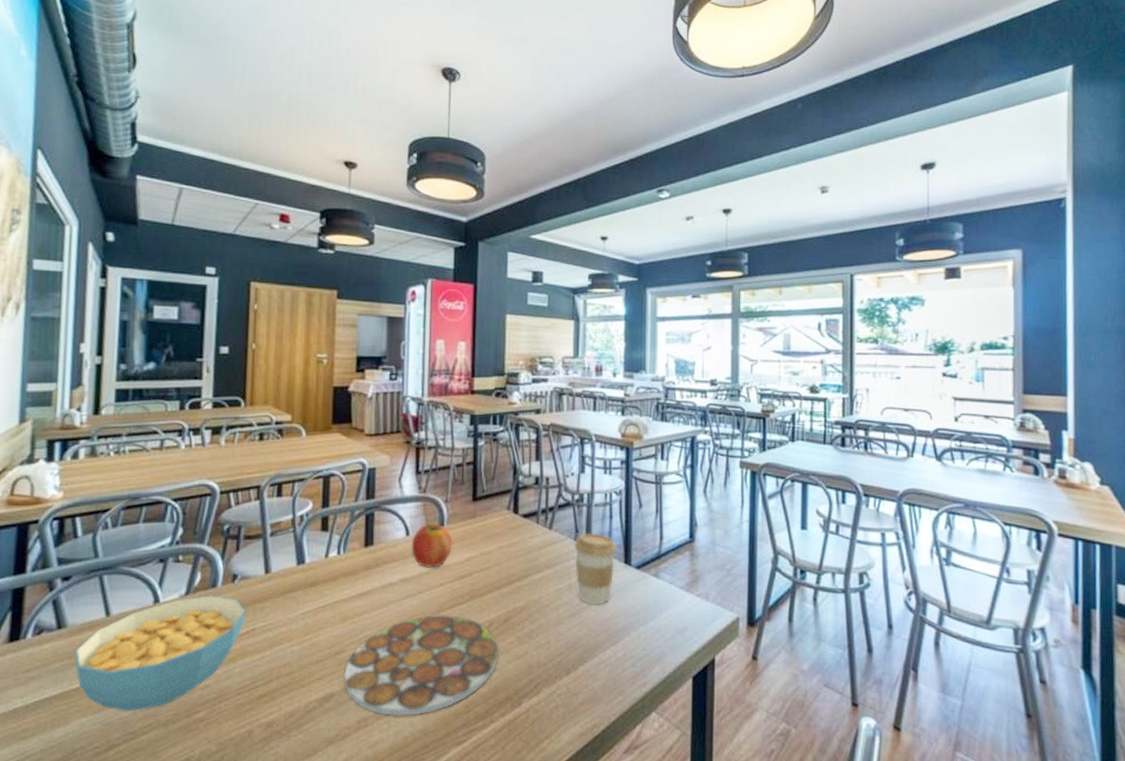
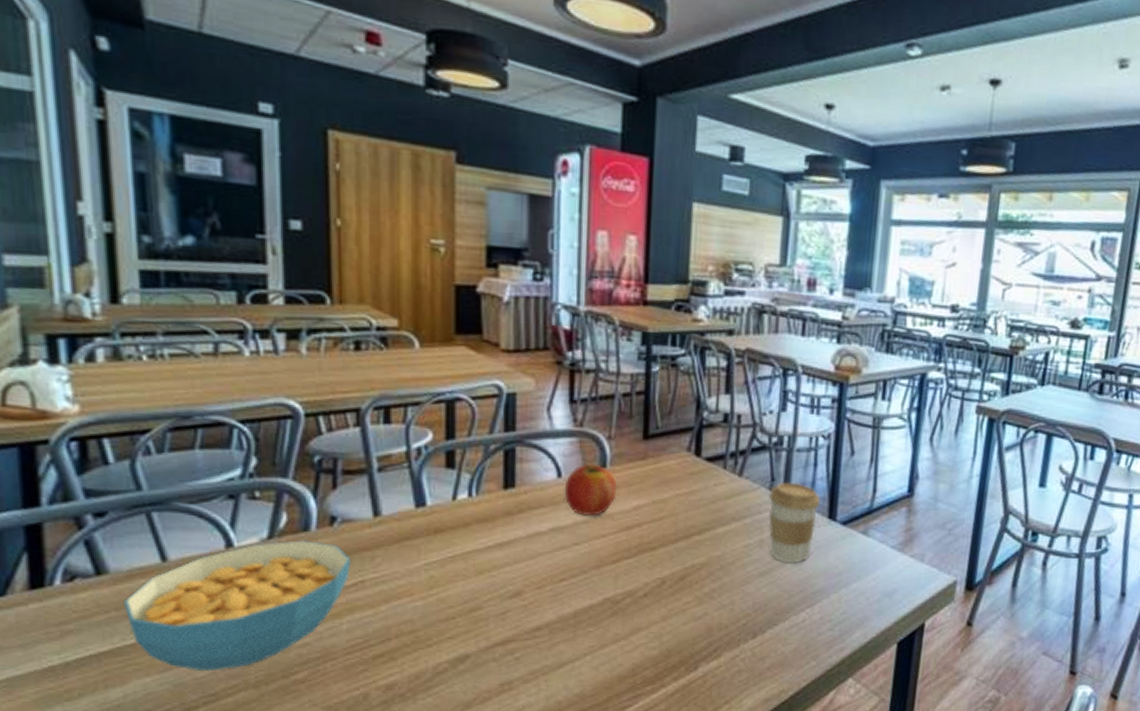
plate: present [343,615,499,717] -> none [480,570,673,680]

